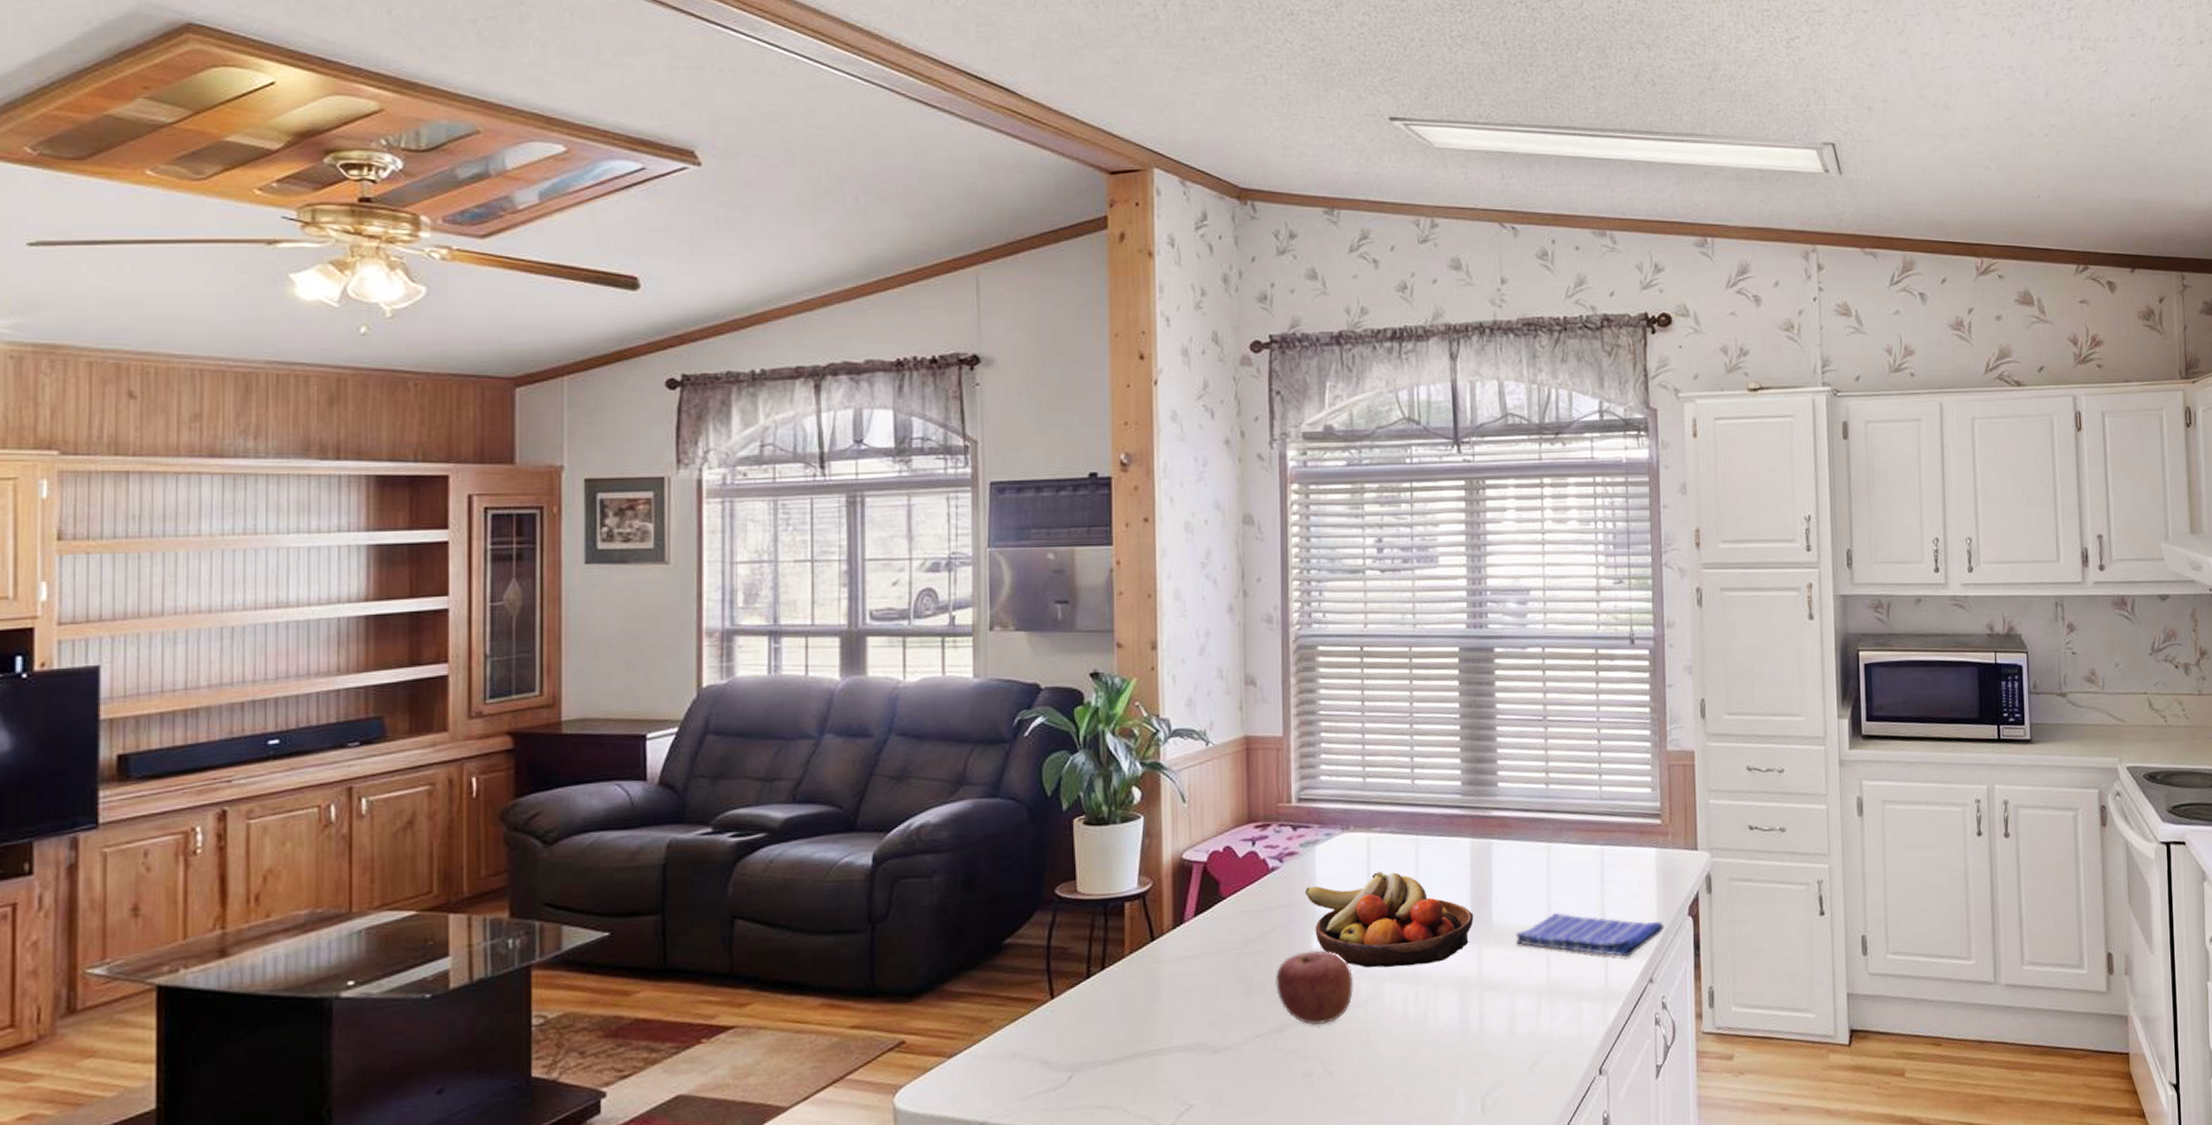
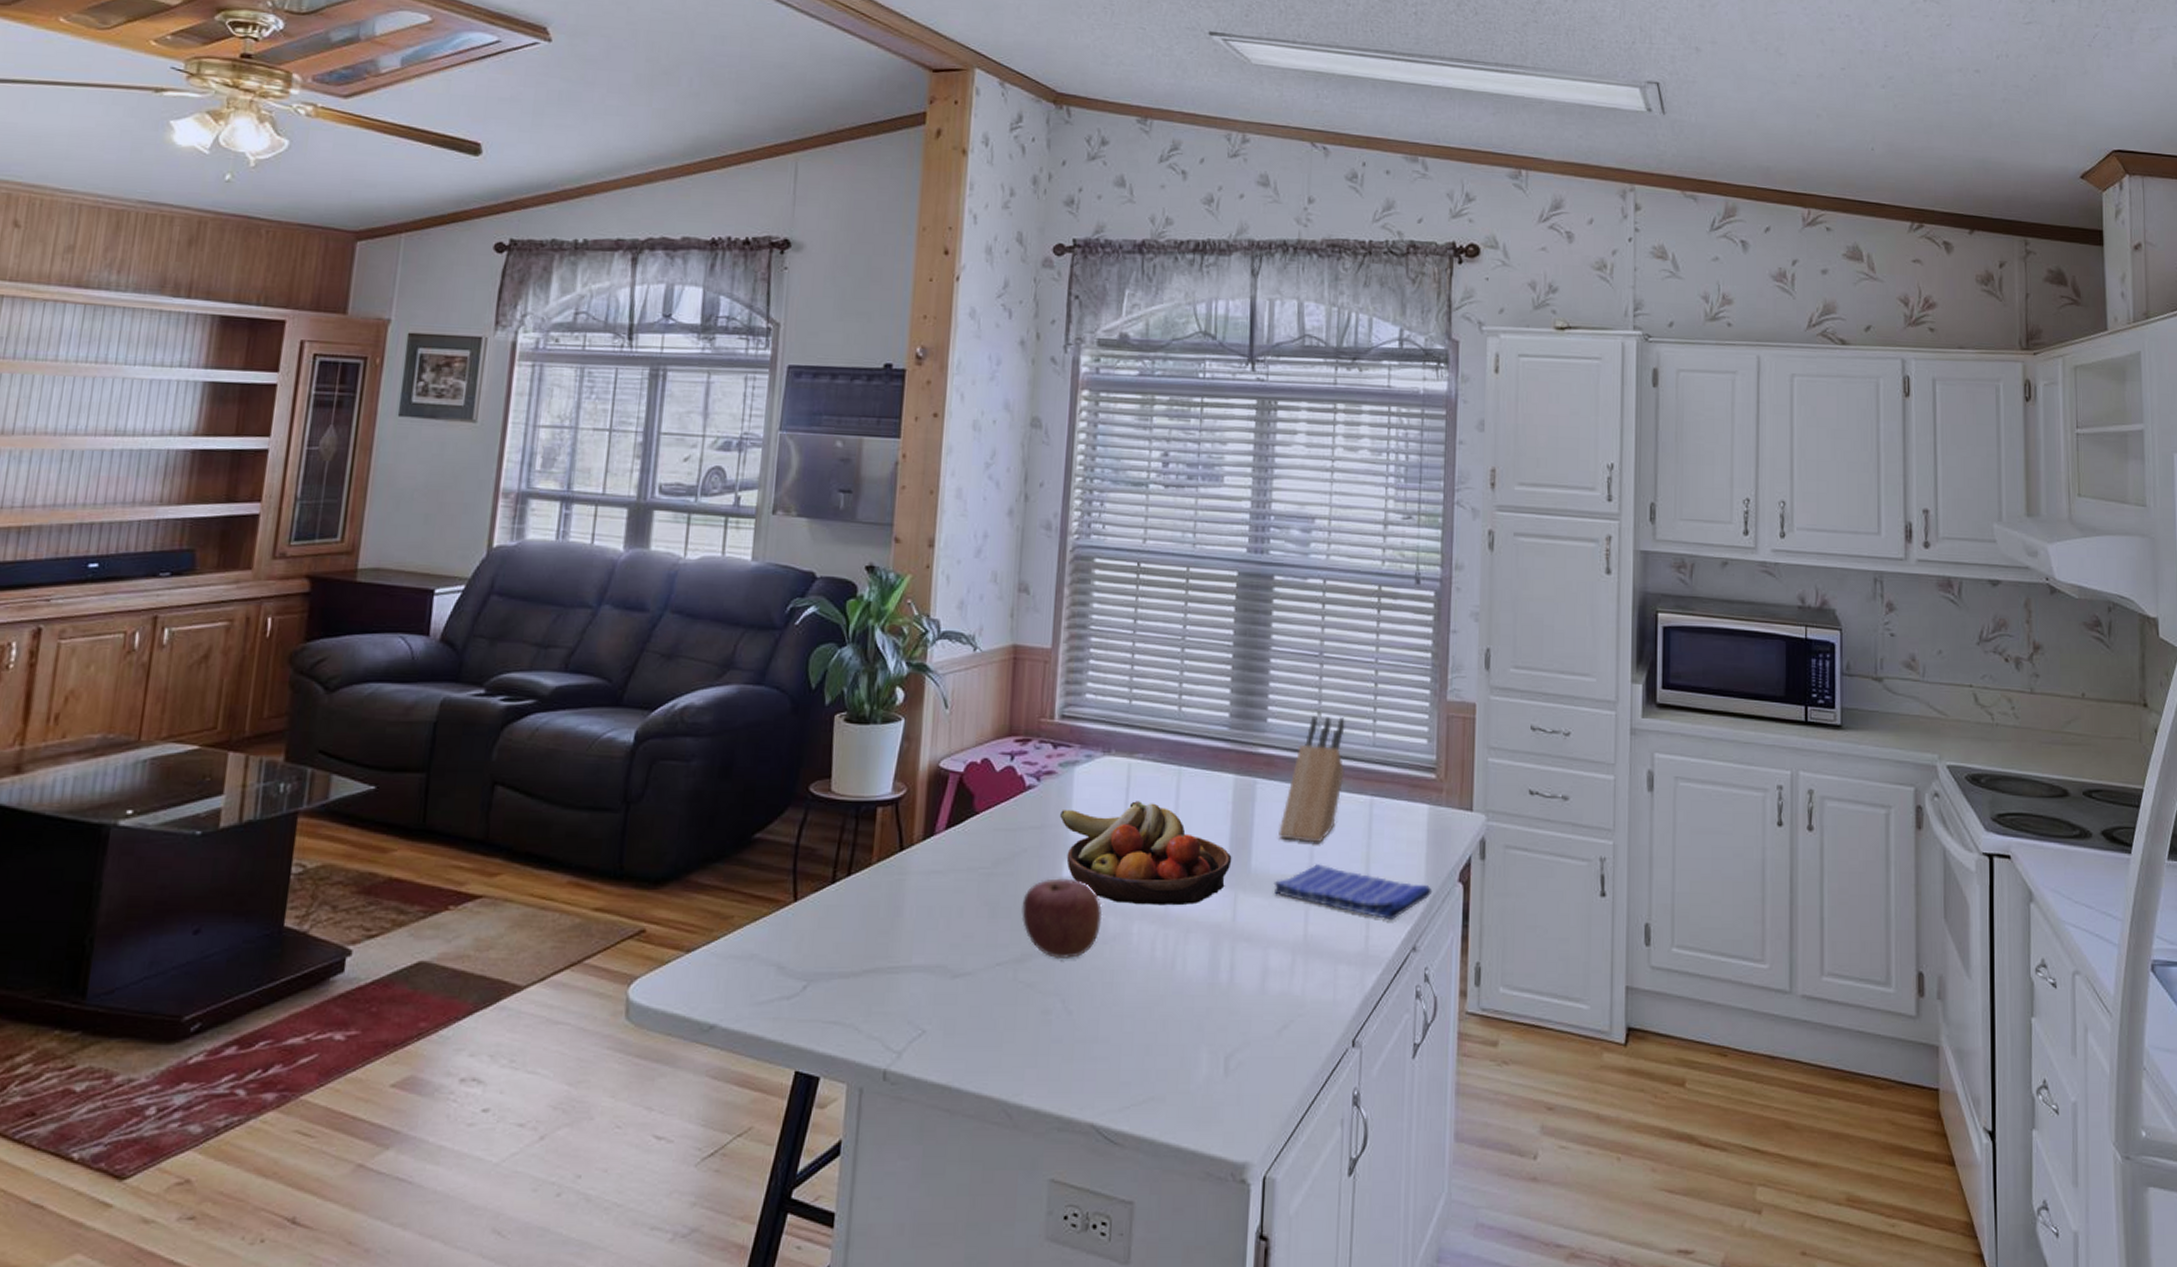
knife block: none [1516,775,1575,894] -> present [1278,715,1345,843]

